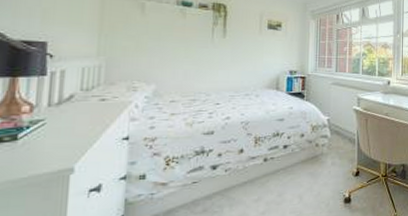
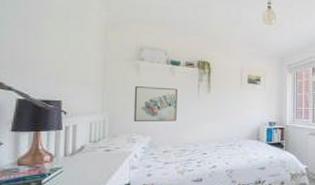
wall art: none [135,28,188,69] -> present [133,86,177,123]

